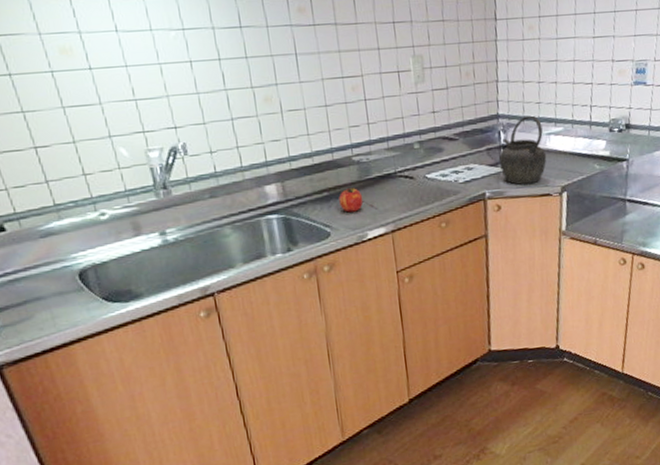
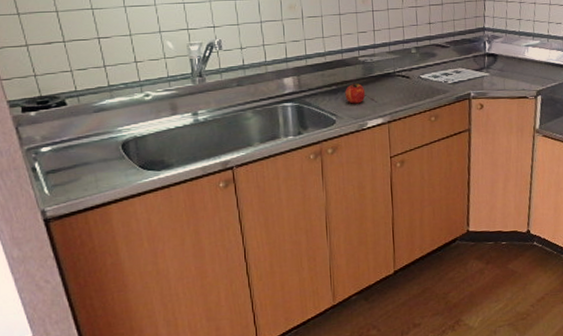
kettle: present [499,115,547,185] -> none [484,29,525,88]

